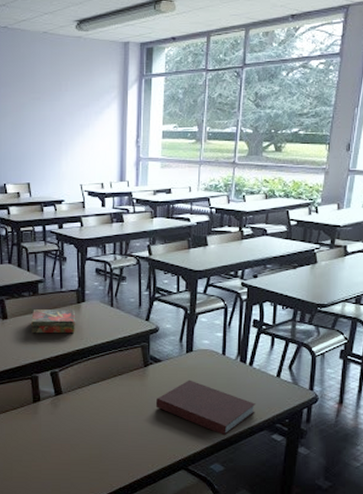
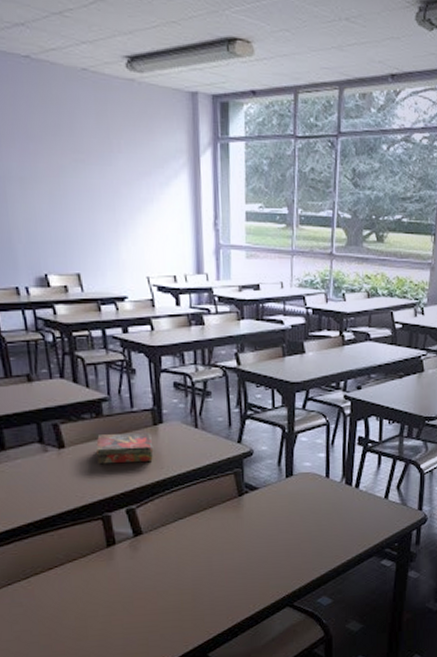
notebook: present [155,380,256,436] -> none [253,507,364,566]

